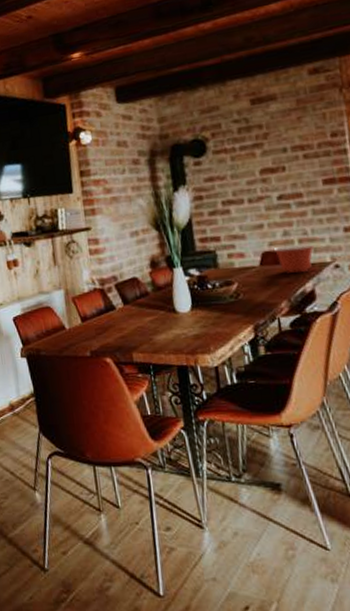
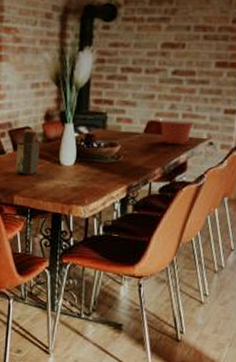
bottle: none [126,279,154,329] -> present [15,129,40,175]

